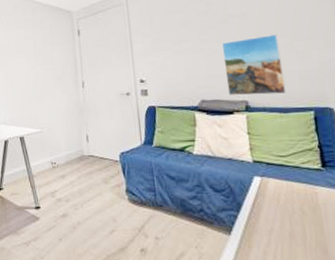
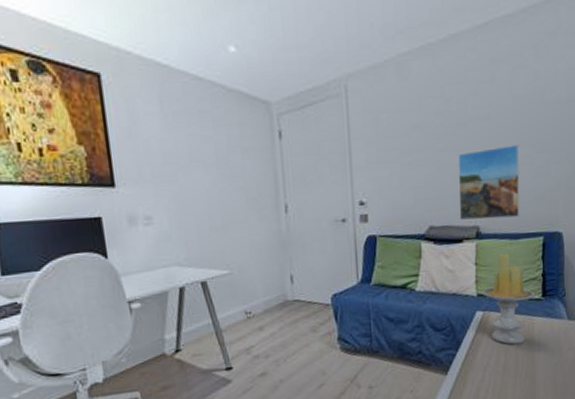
candle: none [257,124,314,212] -> present [481,252,535,345]

